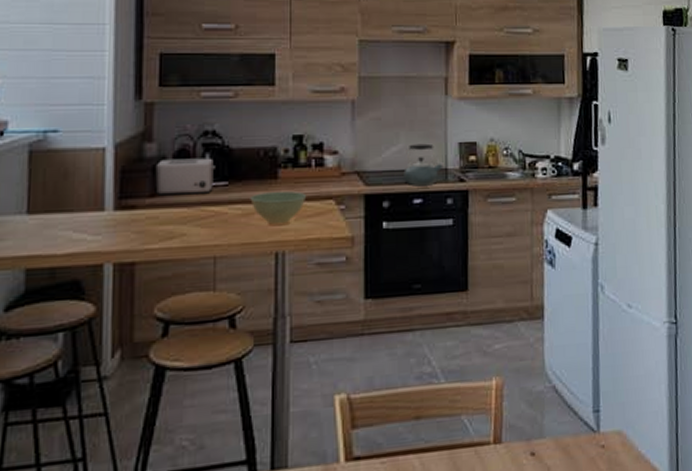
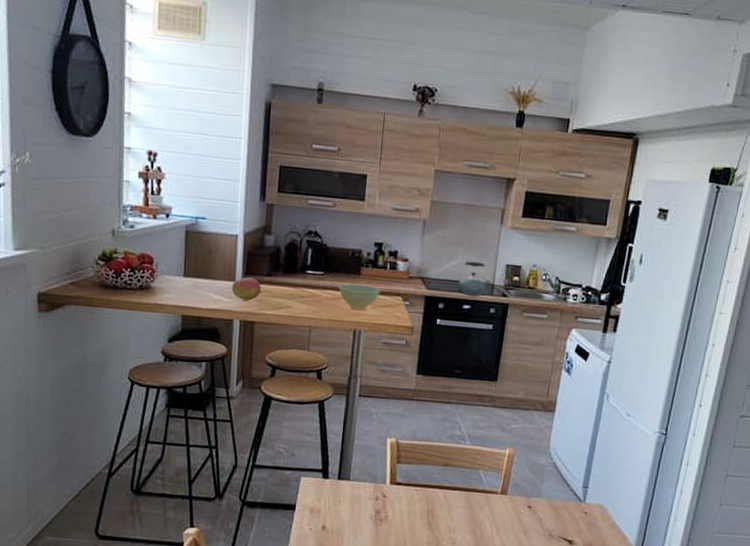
fruit: none [99,202,143,235] -> present [231,277,262,301]
toaster: present [155,158,215,197] -> none [271,249,315,280]

